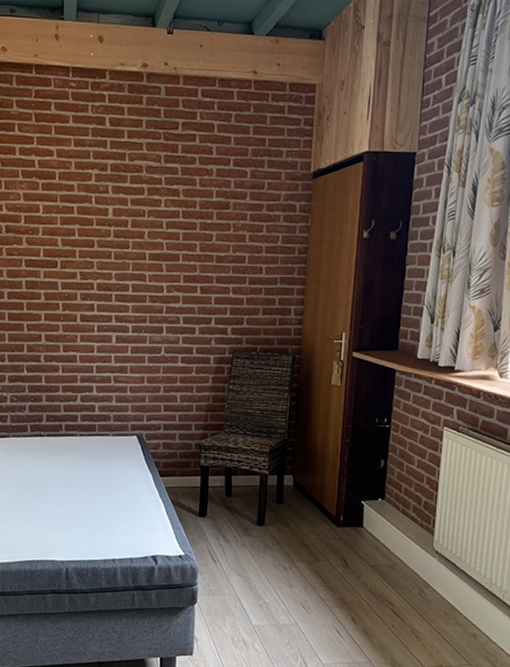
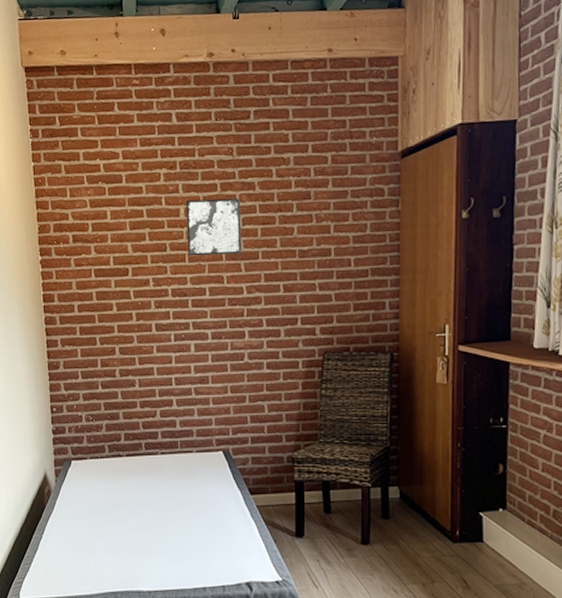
wall art: none [113,201,166,255] -> present [185,198,242,257]

